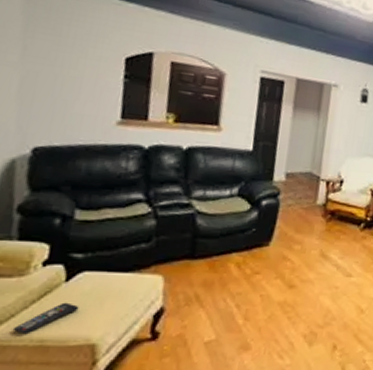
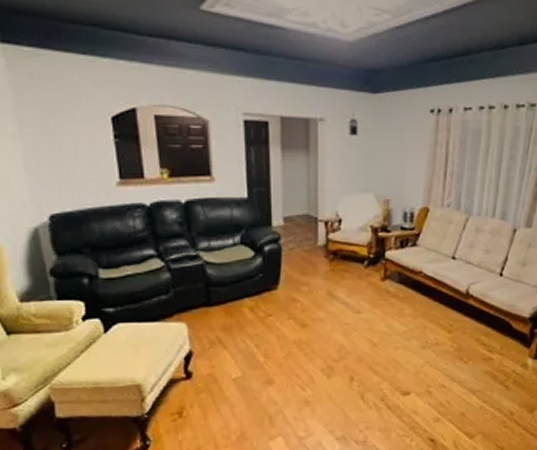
remote control: present [12,302,79,335] -> none [71,350,121,379]

